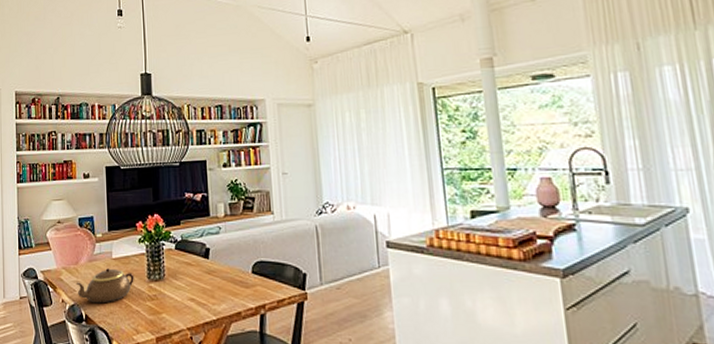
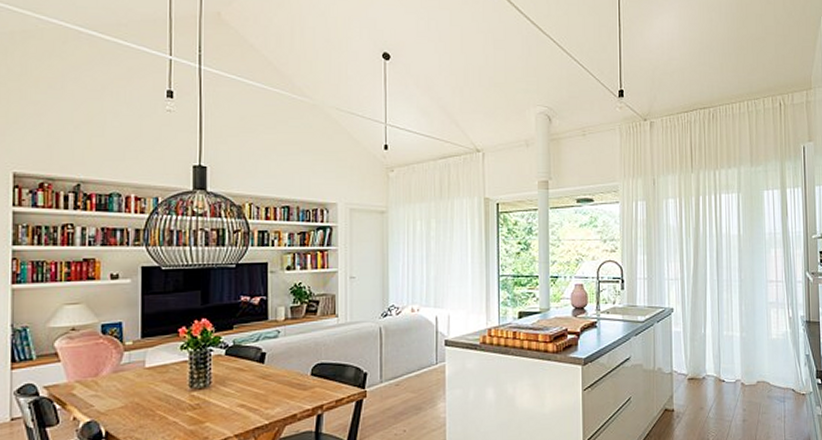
teapot: present [75,268,134,304] -> none [93,378,172,418]

